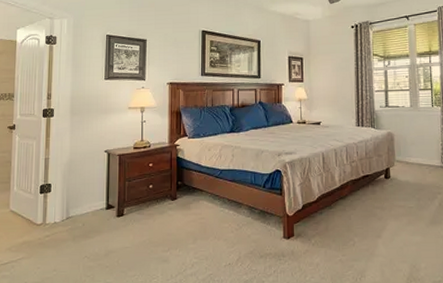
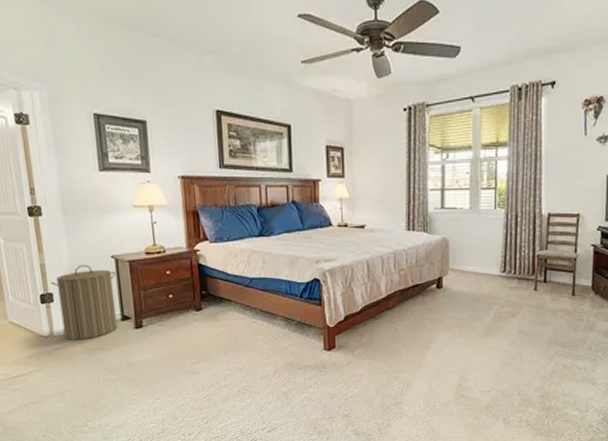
laundry hamper: none [51,158,107,228] -> present [50,264,117,340]

